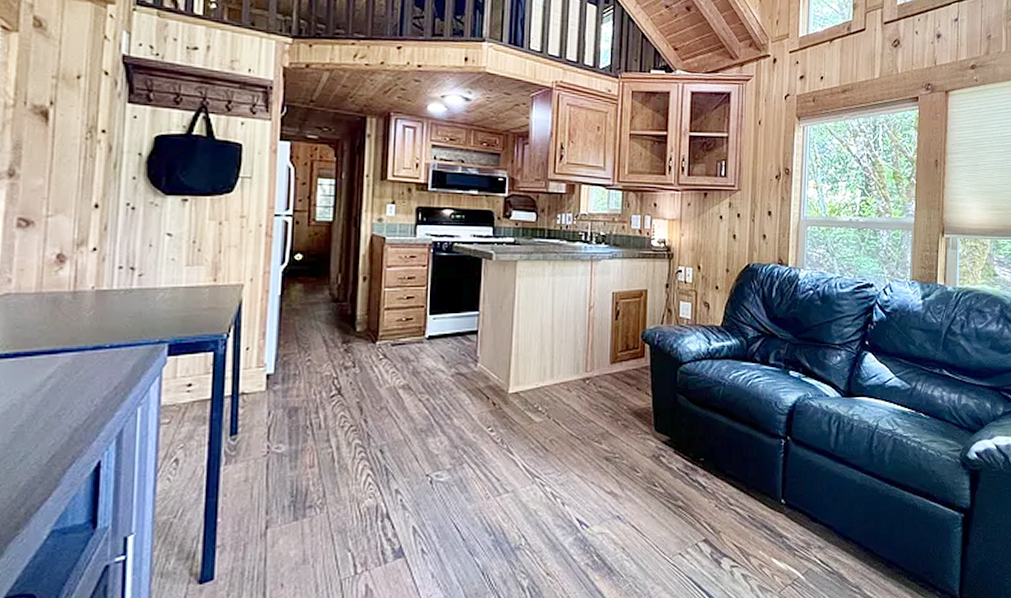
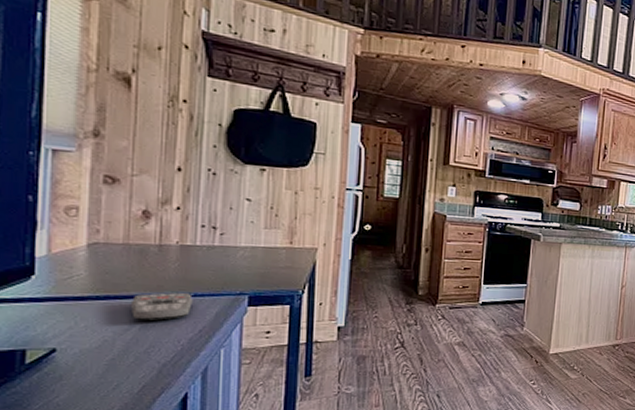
remote control: none [42,344,108,380] -> present [131,292,193,322]

